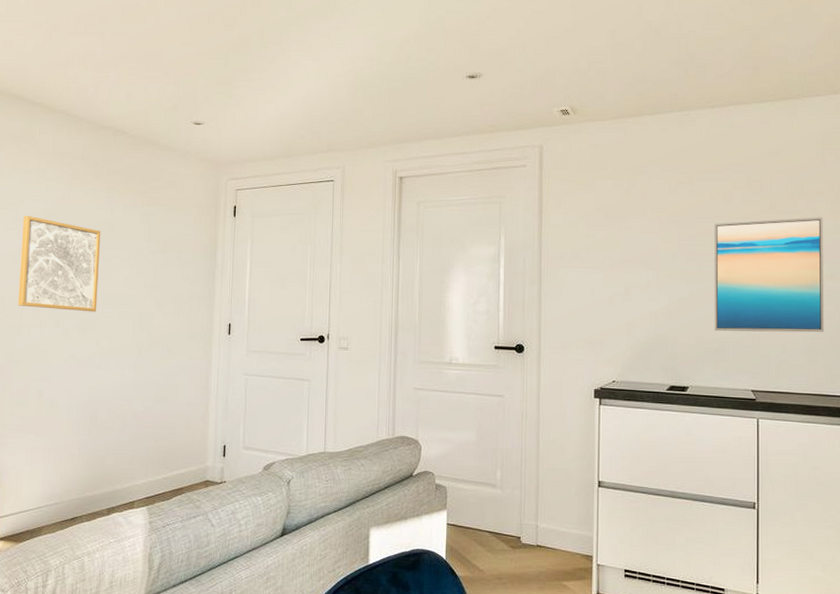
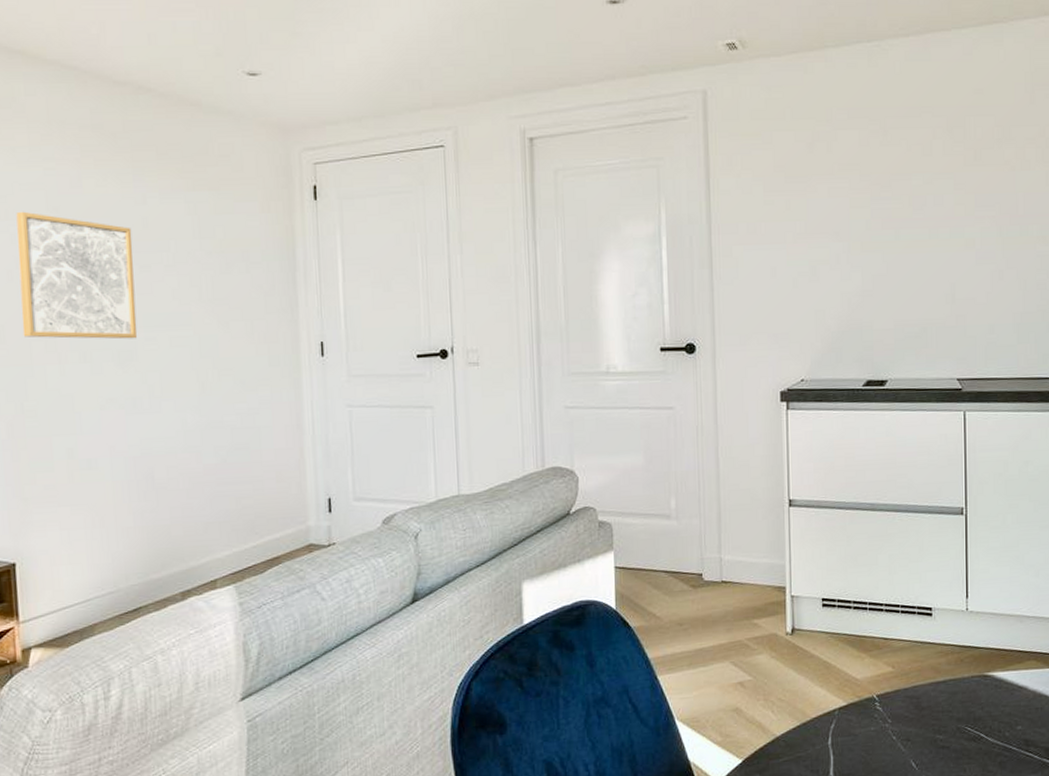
wall art: present [714,217,824,333] -> none [912,168,1036,312]

